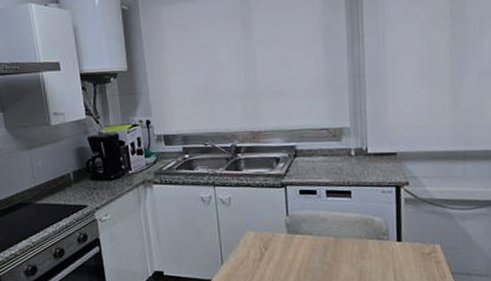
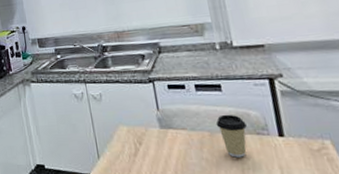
coffee cup: none [341,220,370,261] -> present [215,114,247,158]

